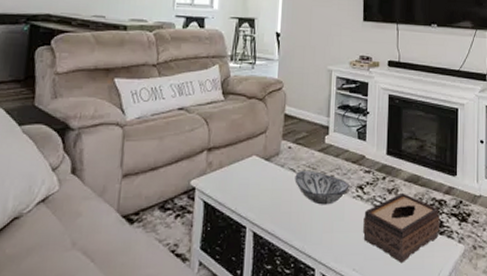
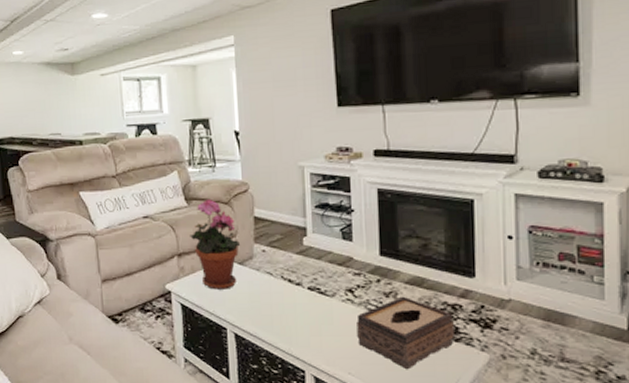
potted plant: none [222,94,269,186] -> present [190,198,240,290]
decorative bowl: present [295,170,350,205] -> none [273,273,337,308]

